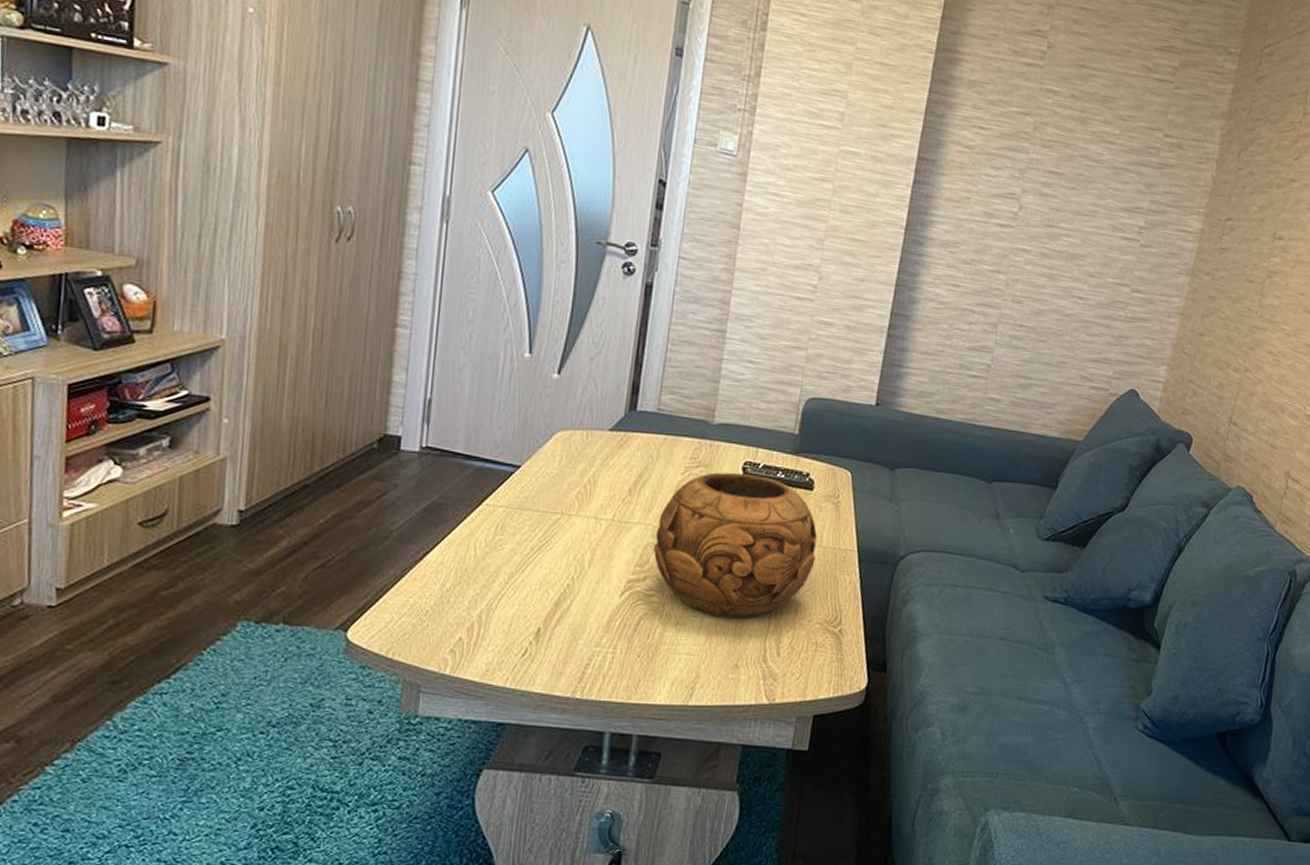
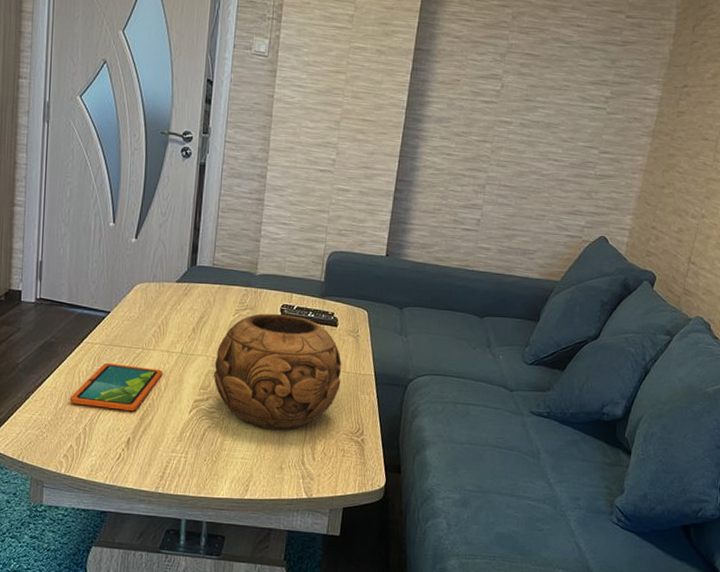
tablet: none [460,531,588,593] -> present [69,362,163,411]

